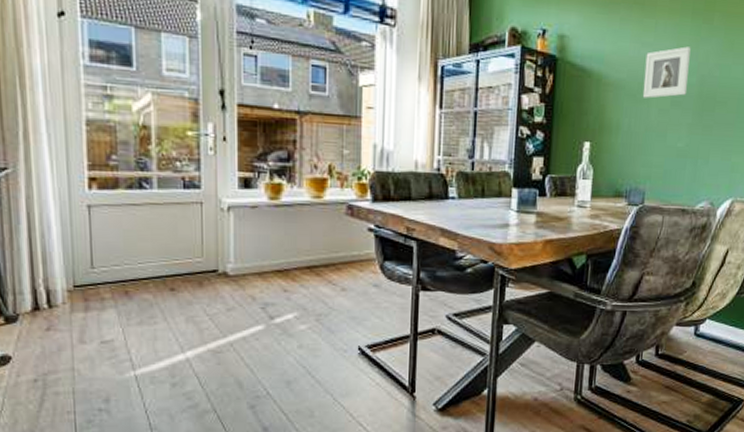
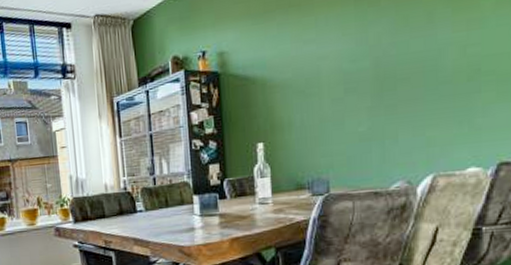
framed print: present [642,46,691,98] -> none [310,33,361,92]

